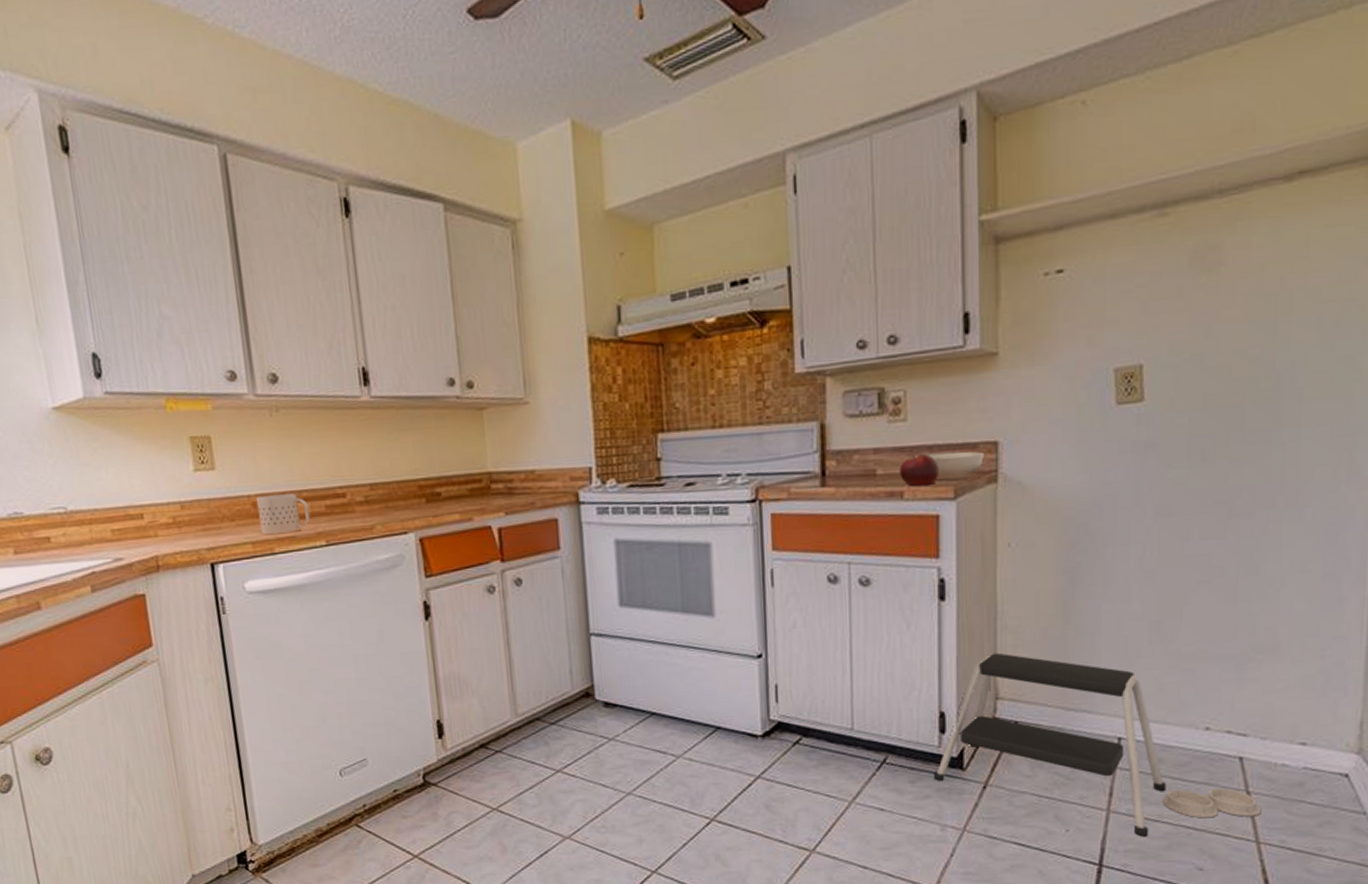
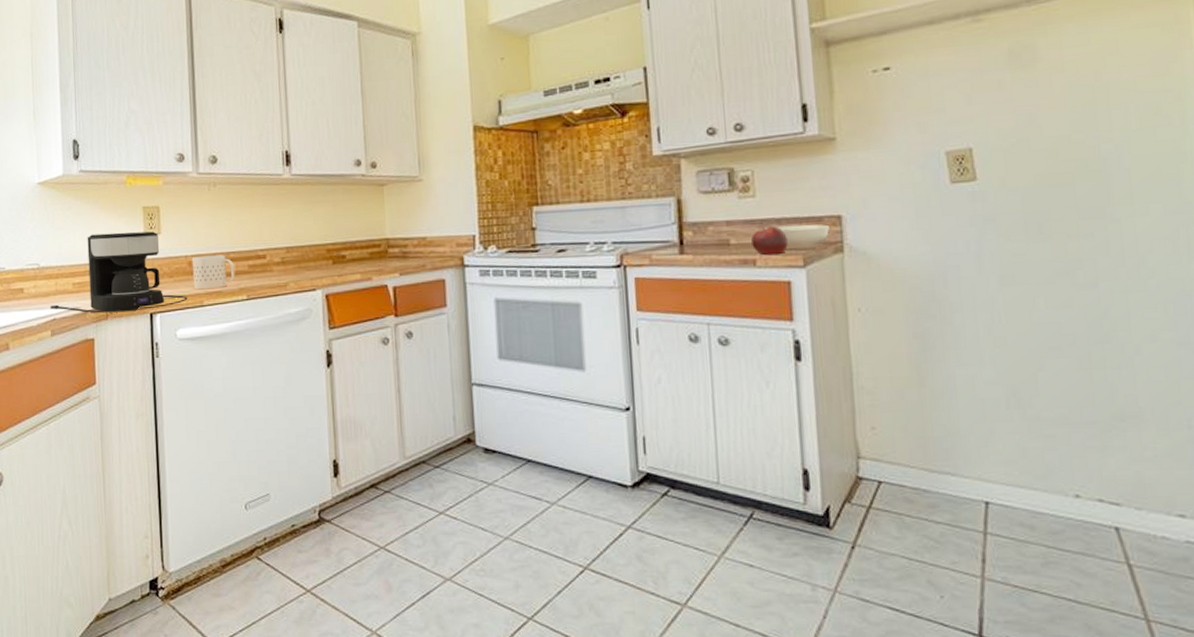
coffee maker: none [85,466,255,565] -> present [49,231,188,314]
step stool: present [933,652,1167,837] -> none [800,412,1042,608]
pet bowl: present [1163,788,1262,819] -> none [1039,559,1147,592]

